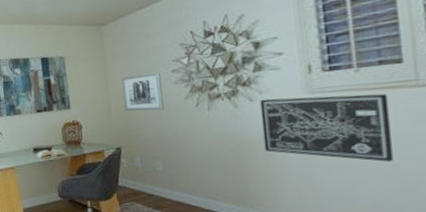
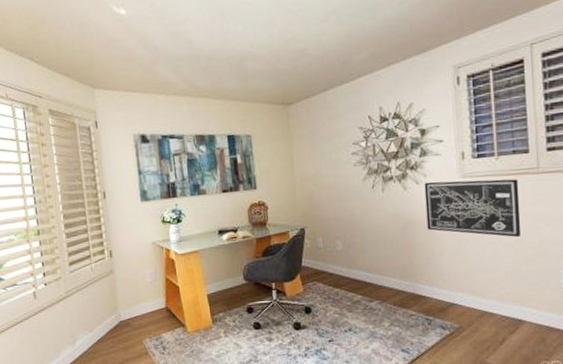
wall art: present [122,71,164,112] -> none [306,153,344,193]

